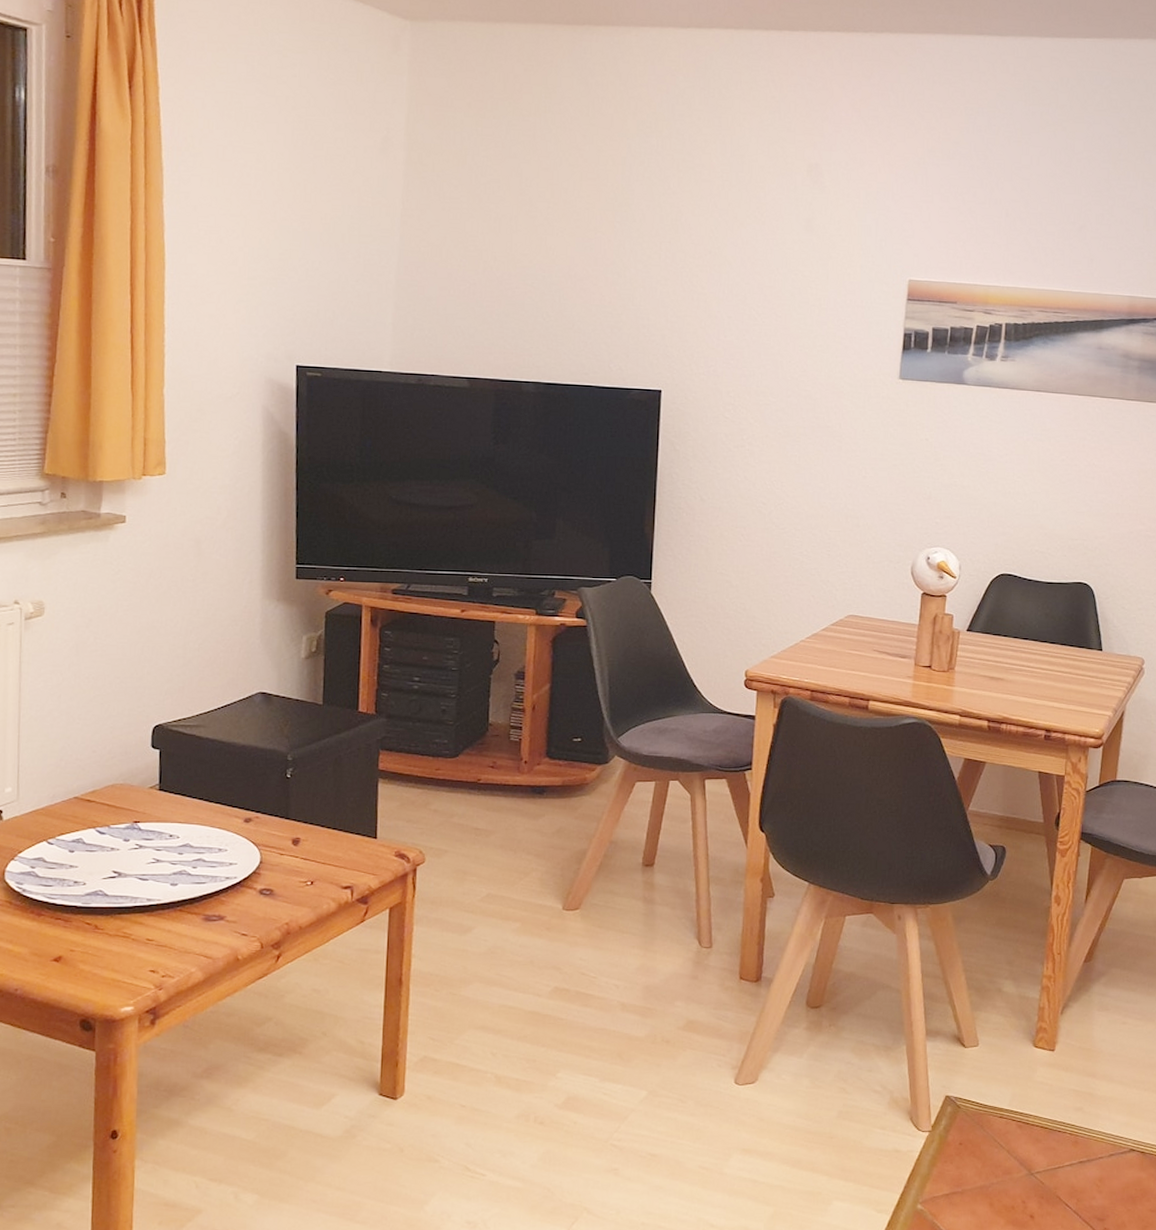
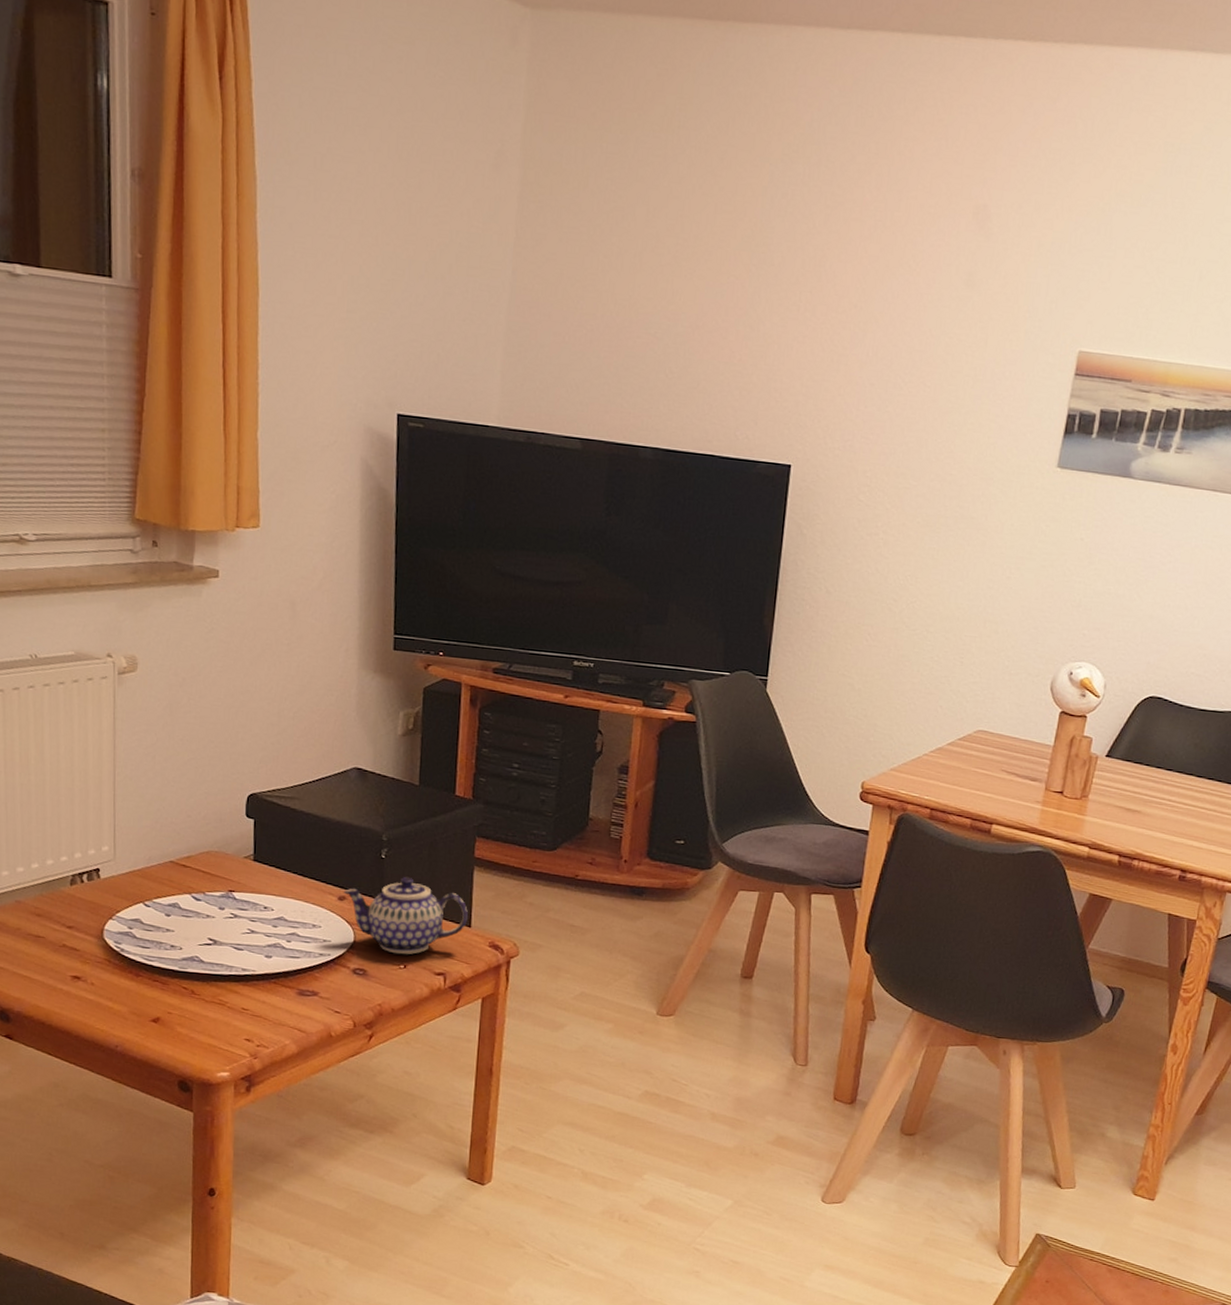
teapot: none [249,793,373,871] -> present [343,876,468,955]

